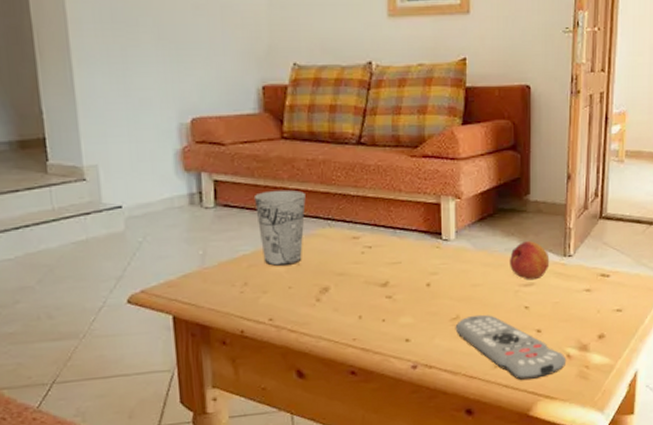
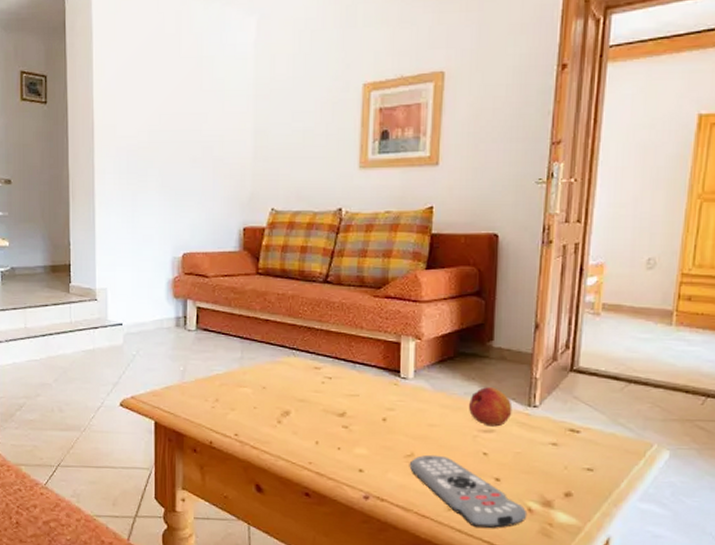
cup: present [255,189,306,266] -> none [230,319,274,387]

